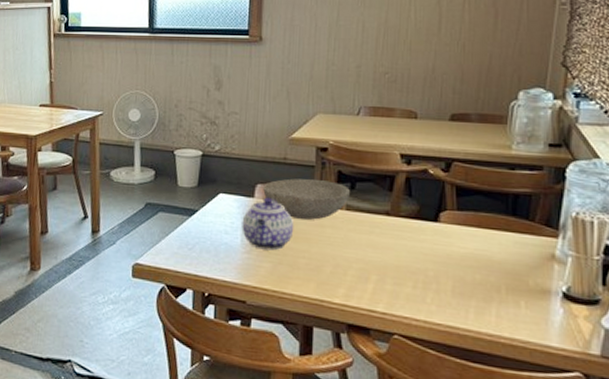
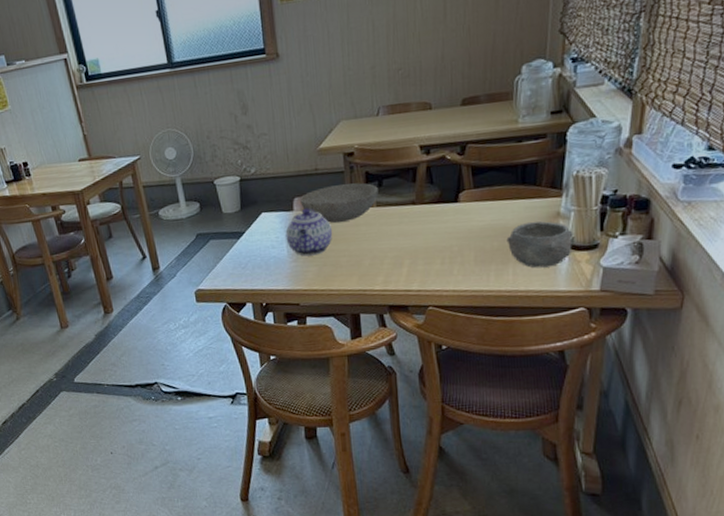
bowl: none [491,259,570,317] -> present [506,221,573,268]

